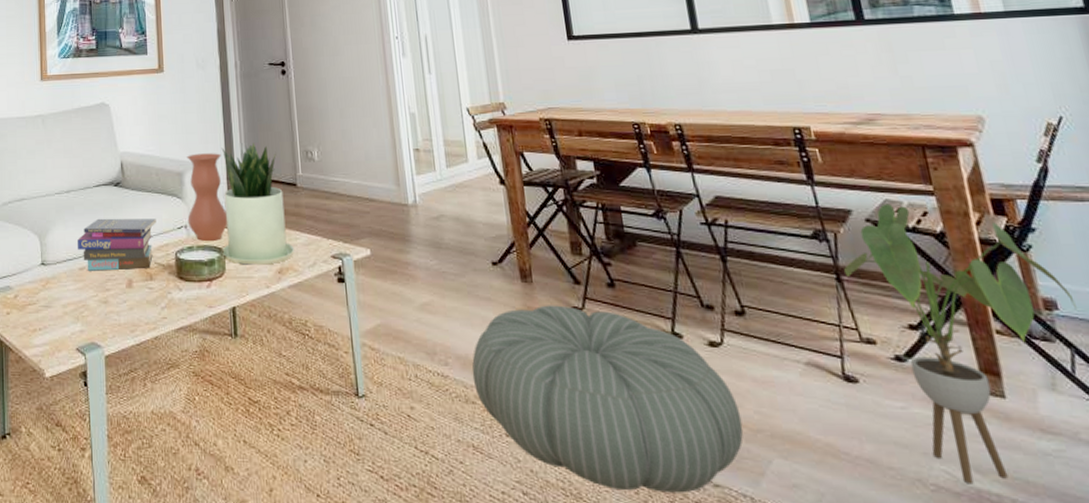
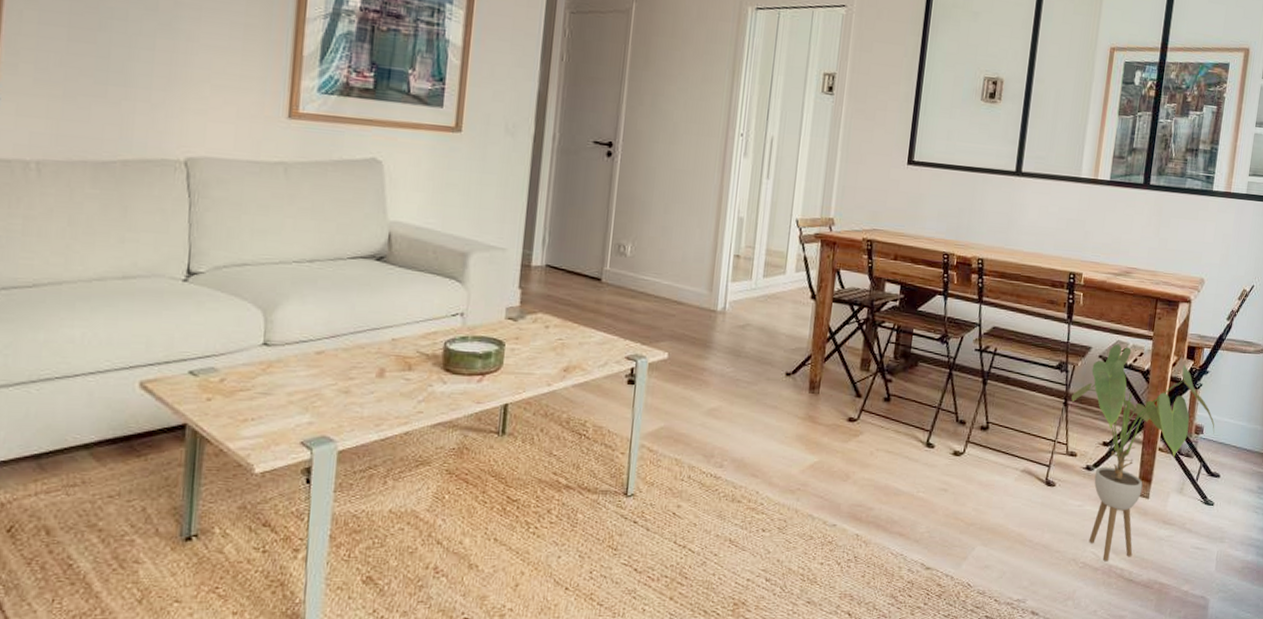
books: present [78,218,156,271] -> none [317,296,426,357]
vase: present [187,153,227,242] -> none [465,233,519,333]
planter: present [221,143,294,265] -> none [501,229,586,362]
pouf: present [472,305,743,494] -> none [743,415,962,575]

